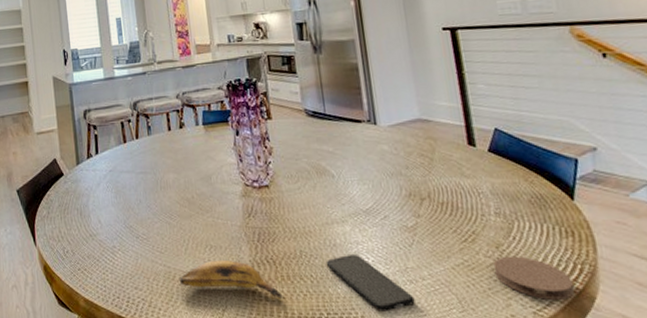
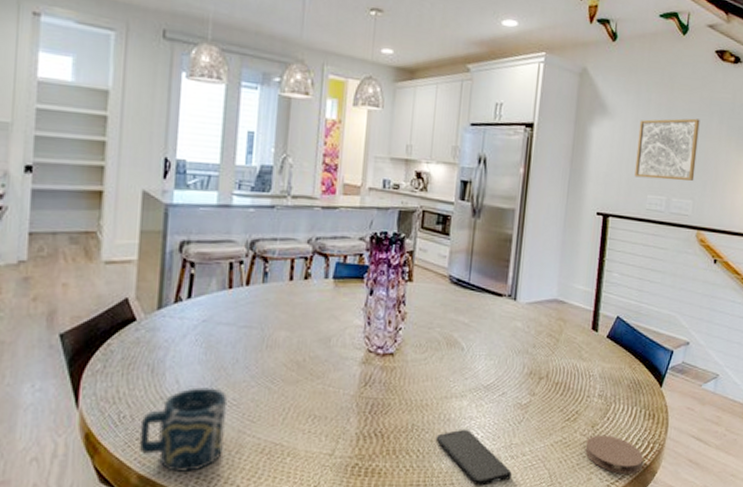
cup: none [79,225,143,296] -> present [138,387,228,472]
banana: present [180,259,285,299] -> none [269,431,385,474]

